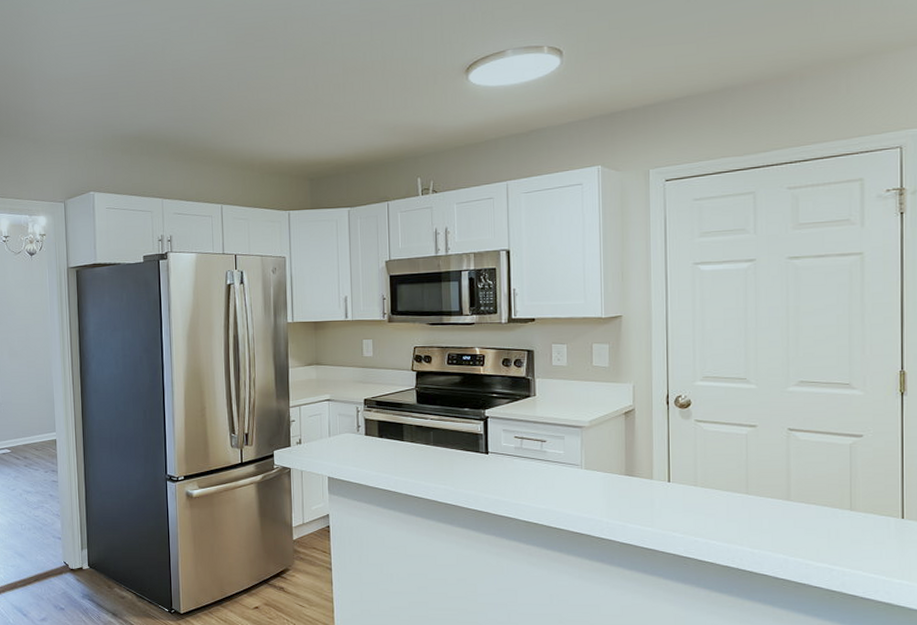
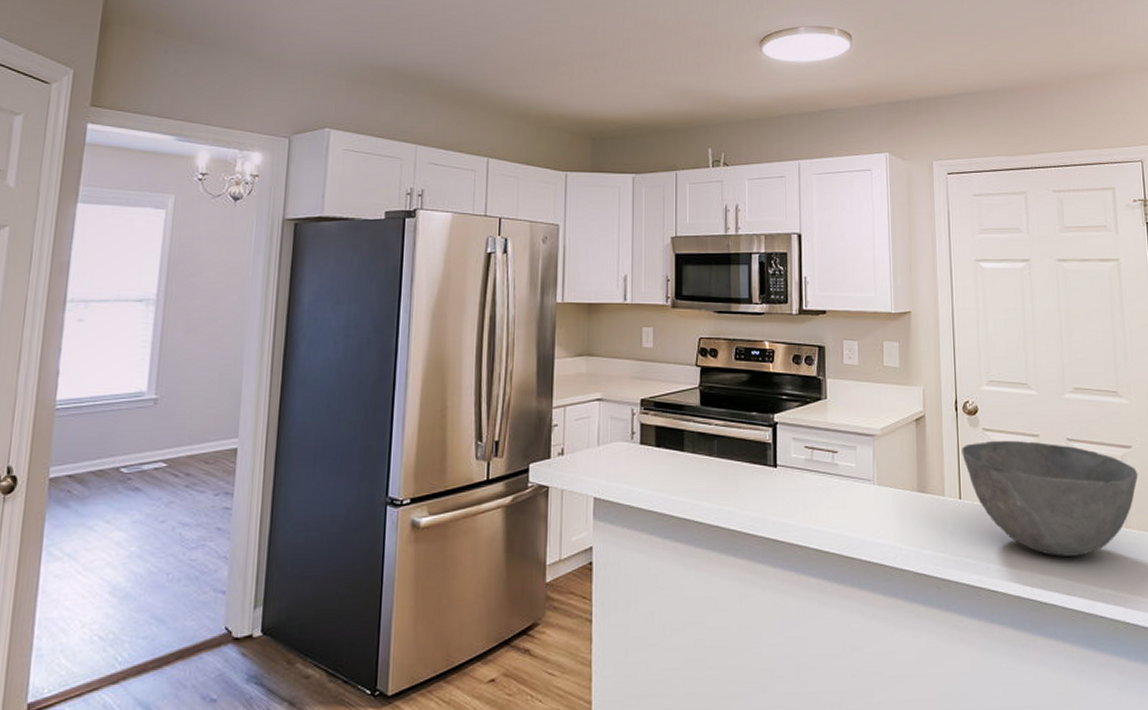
bowl: none [672,430,869,534] -> present [962,440,1138,557]

